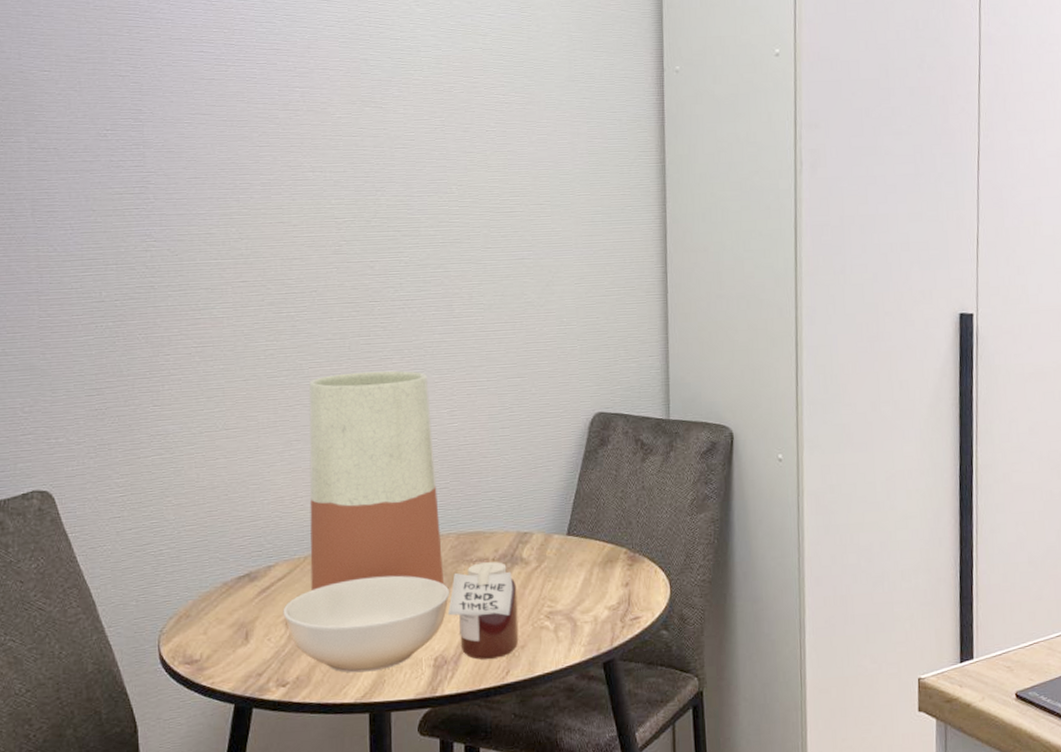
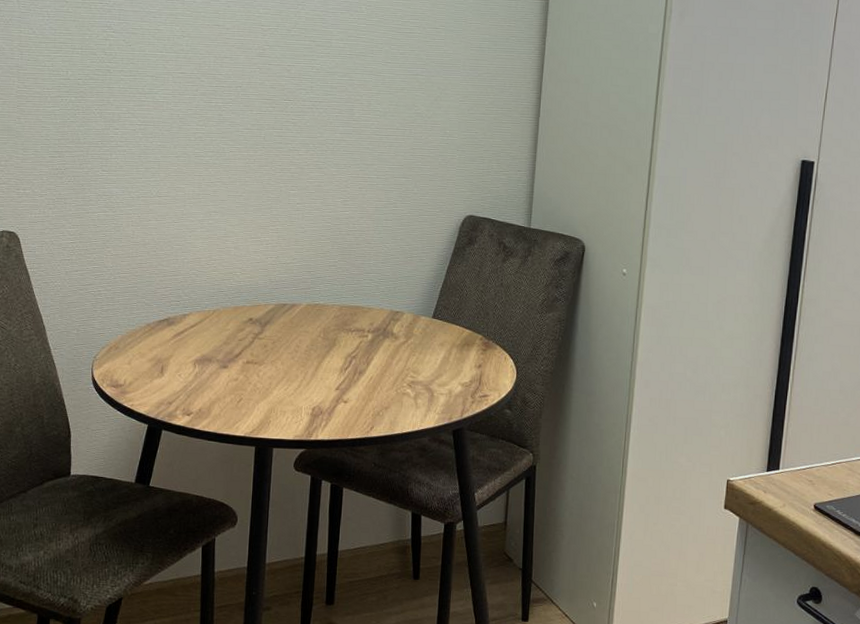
bowl: present [283,575,450,673] -> none [192,333,330,413]
vase: present [308,370,443,590] -> none [217,159,327,348]
jar: present [447,562,519,660] -> none [326,333,386,415]

